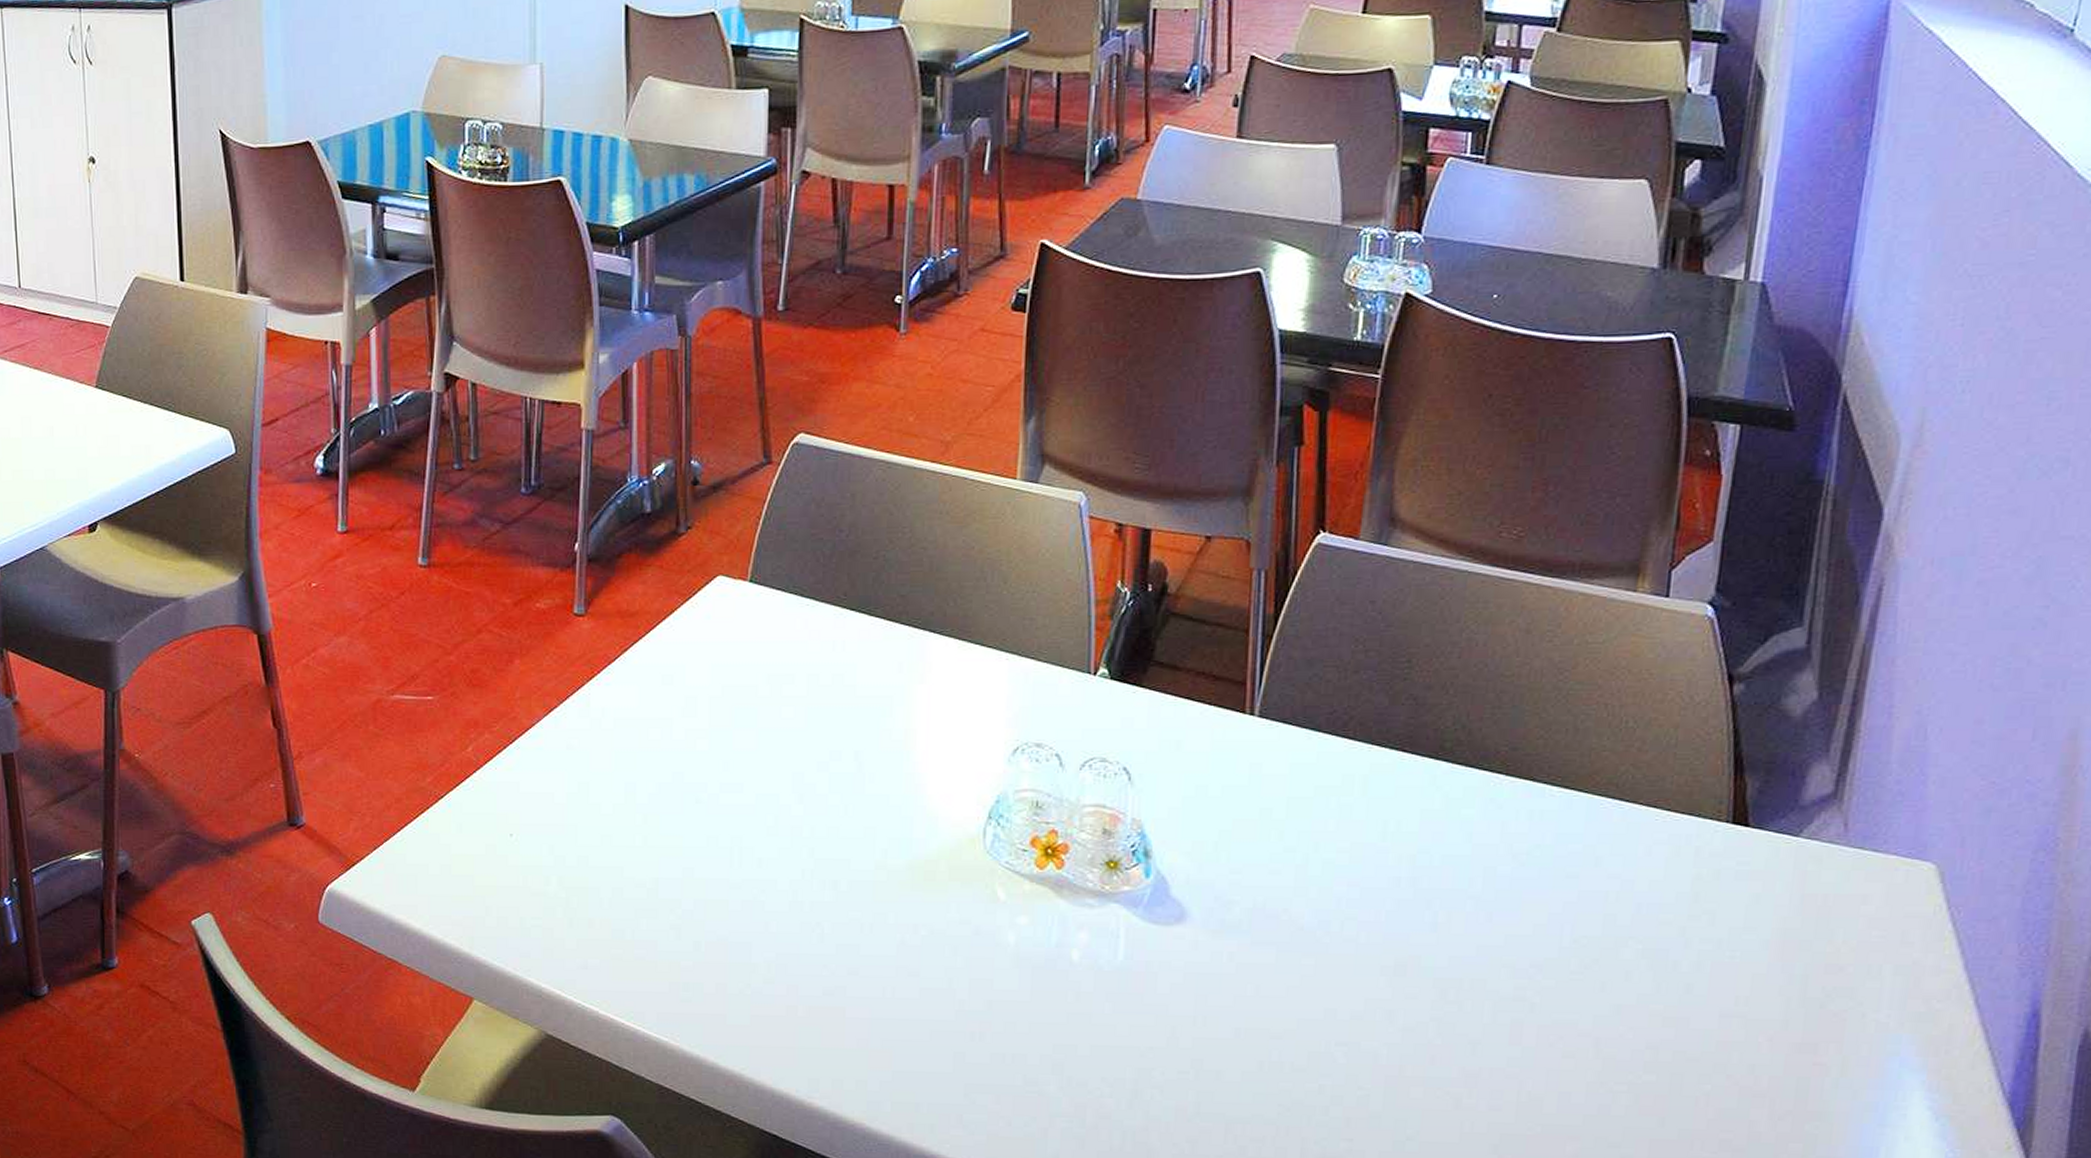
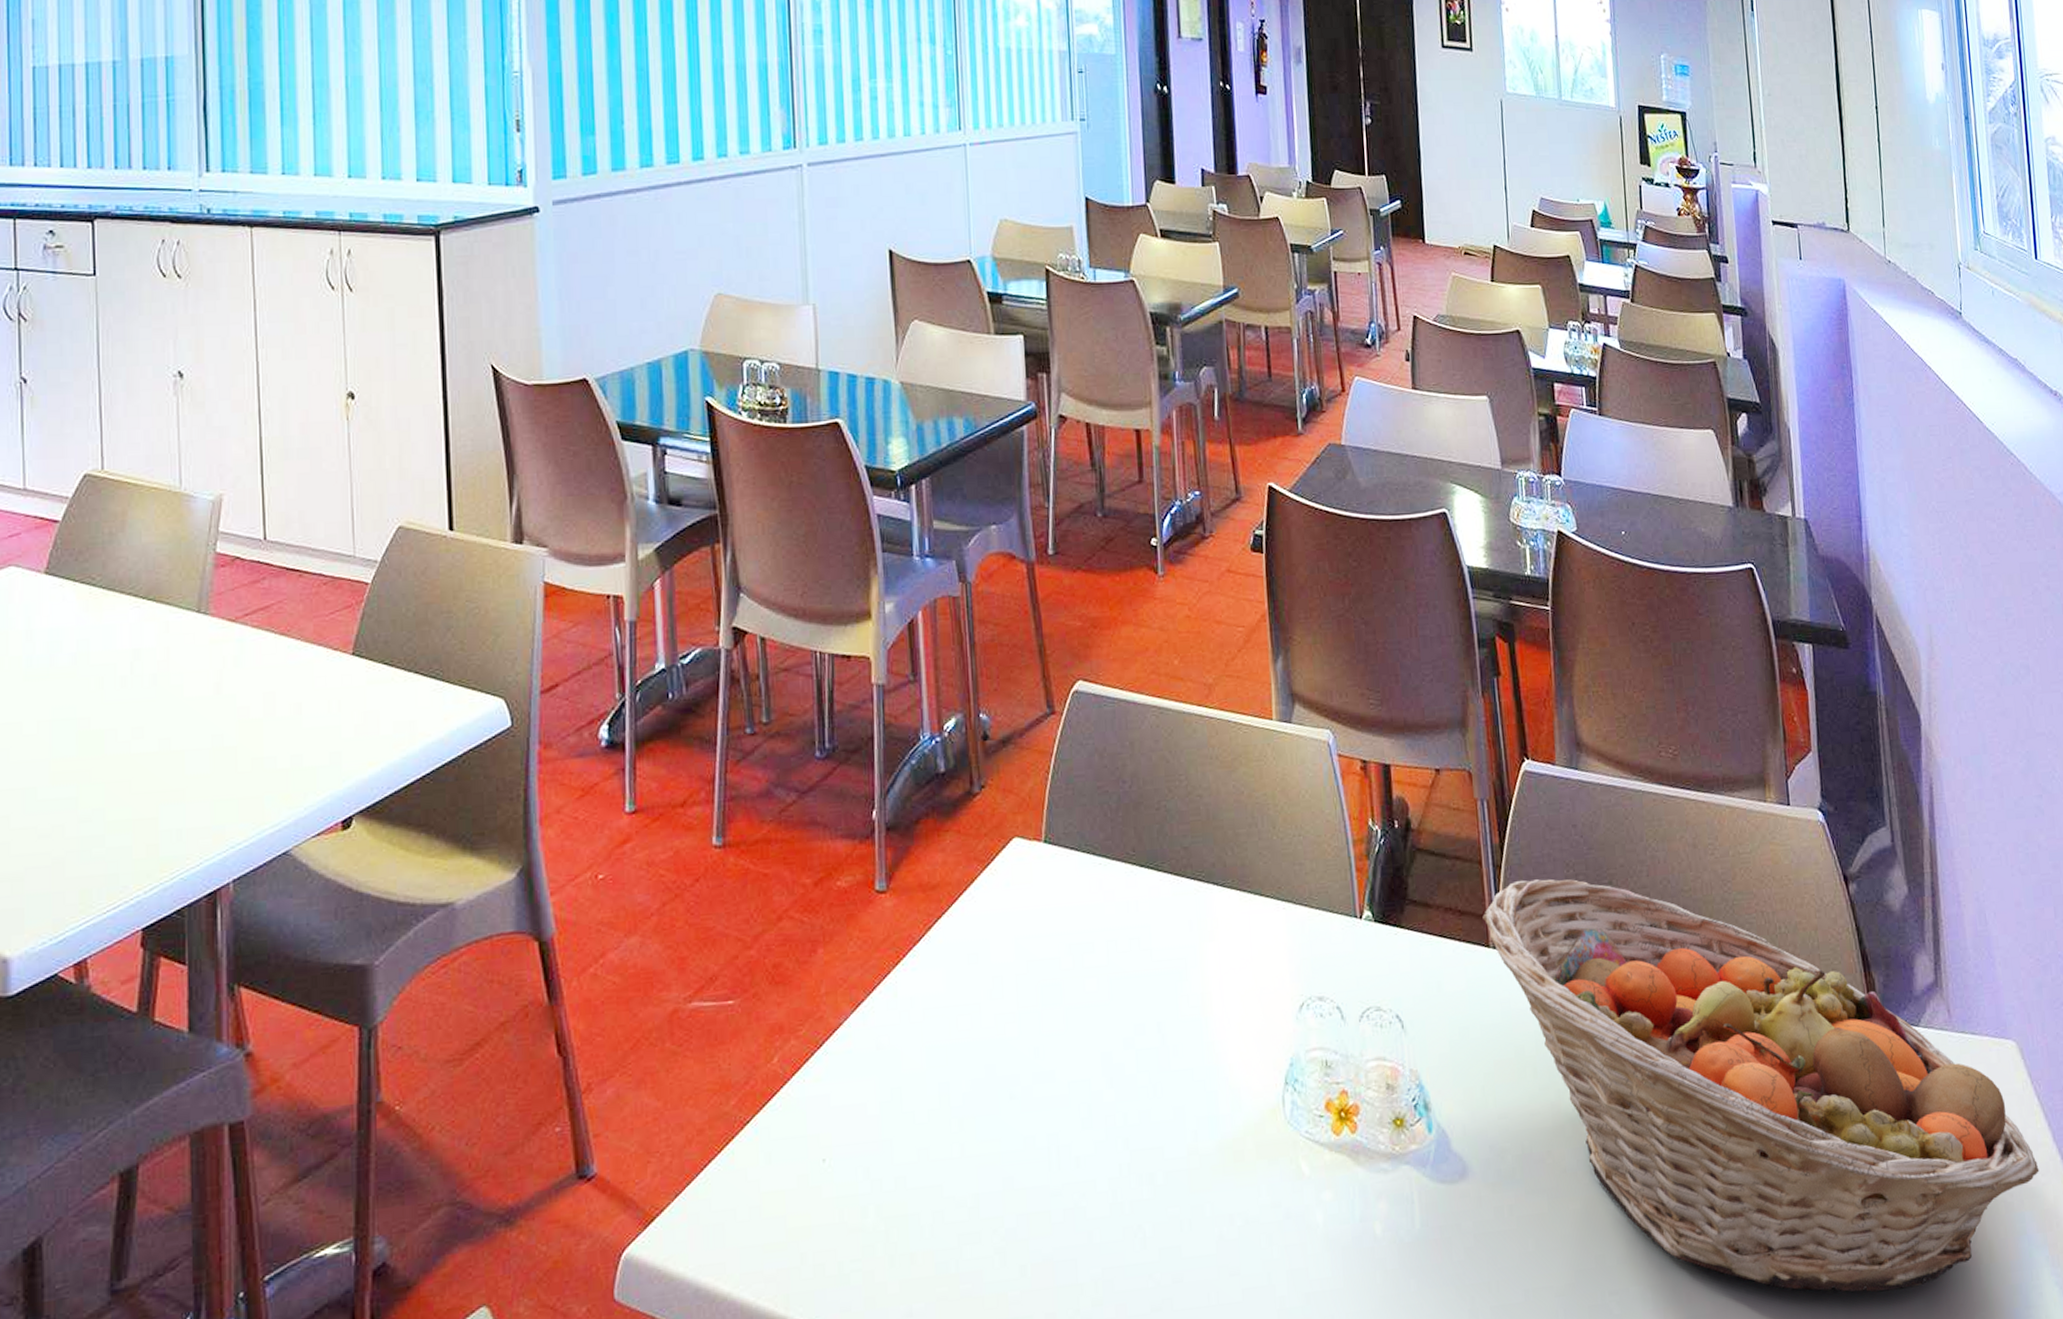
fruit basket: none [1240,652,1936,1087] -> present [1481,878,2039,1292]

